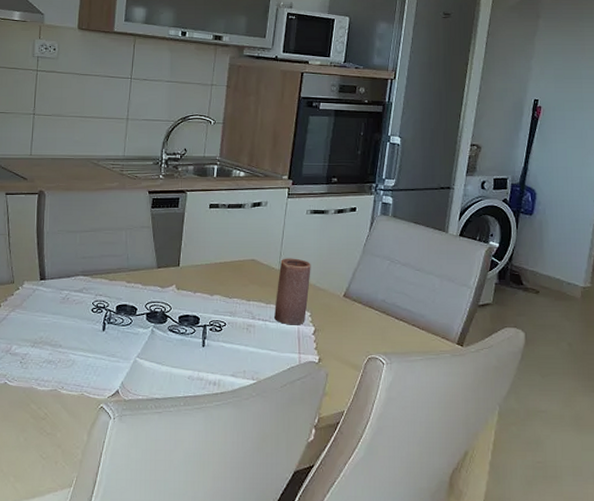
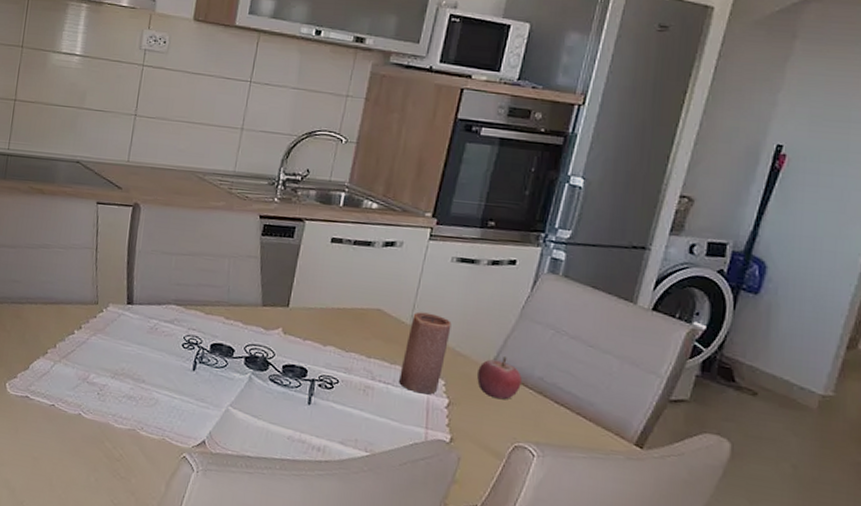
fruit: none [334,285,369,322] -> present [476,355,522,400]

